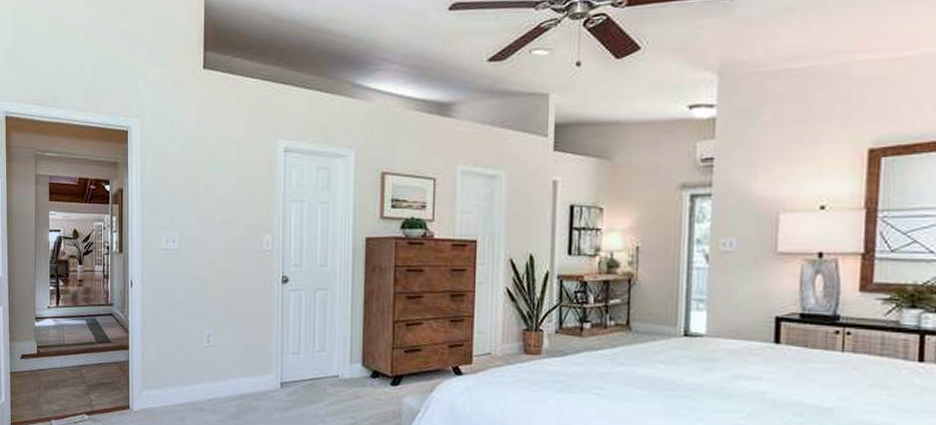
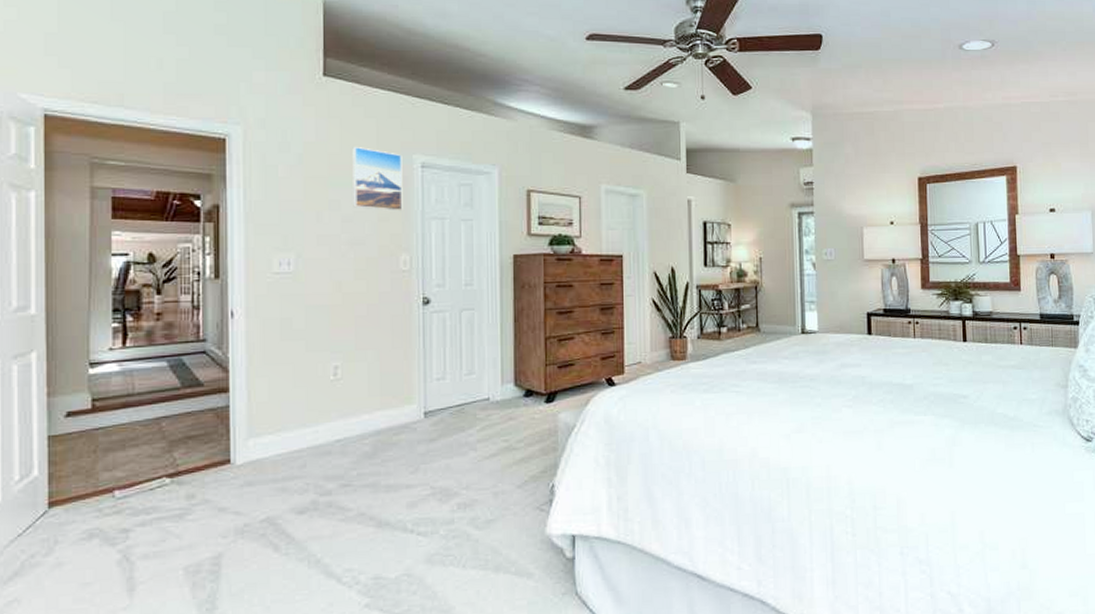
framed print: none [225,133,268,195] -> present [352,146,403,212]

